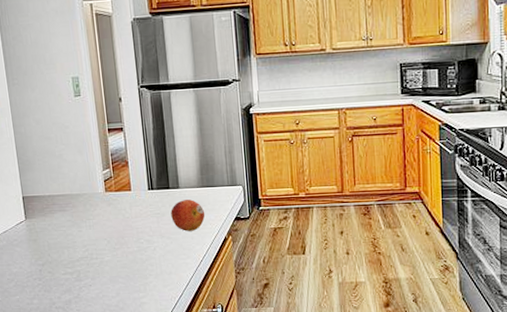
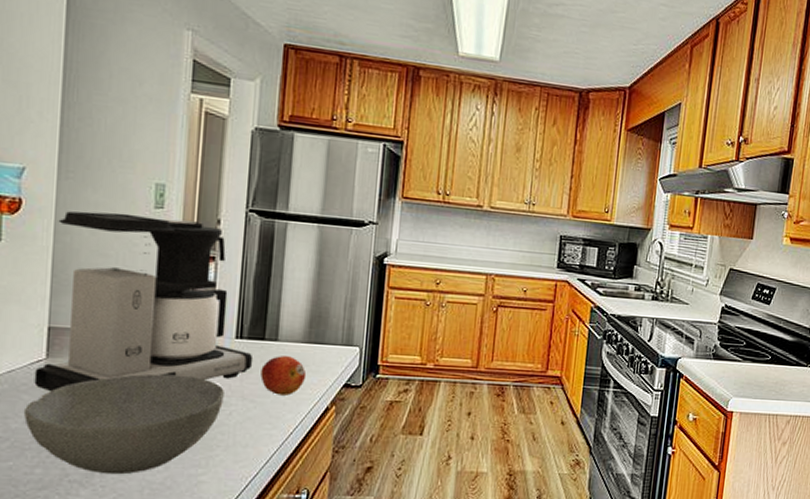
coffee maker: none [14,102,164,244] -> present [34,211,254,392]
bowl: none [19,222,148,301] -> present [24,373,224,475]

